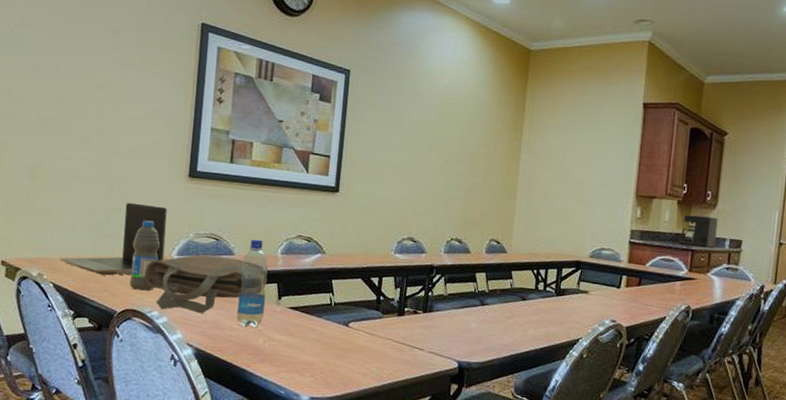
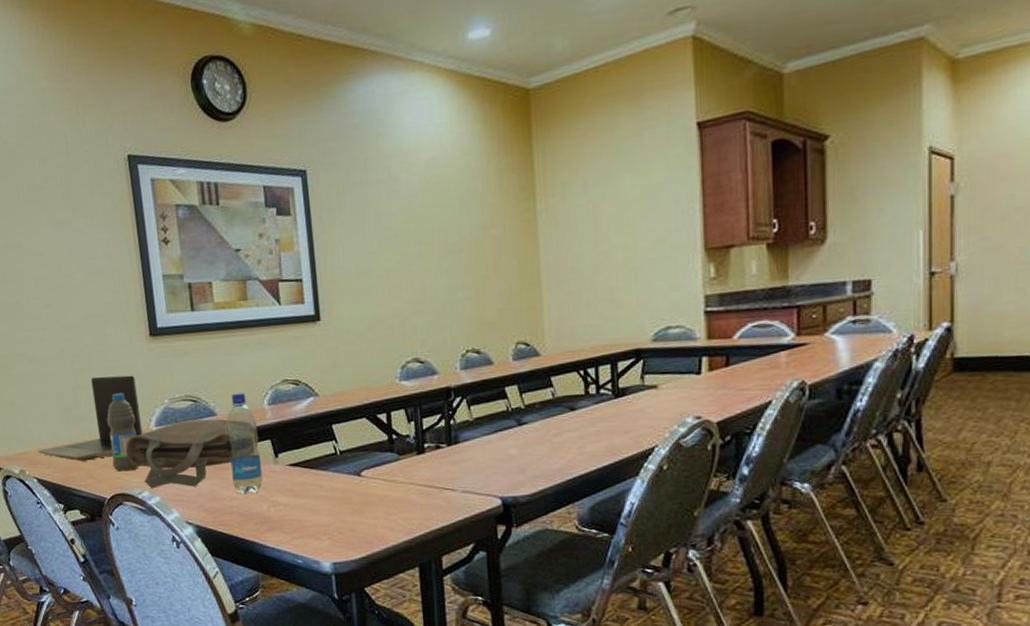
coffee maker: present [678,214,718,249] -> none [775,256,831,303]

